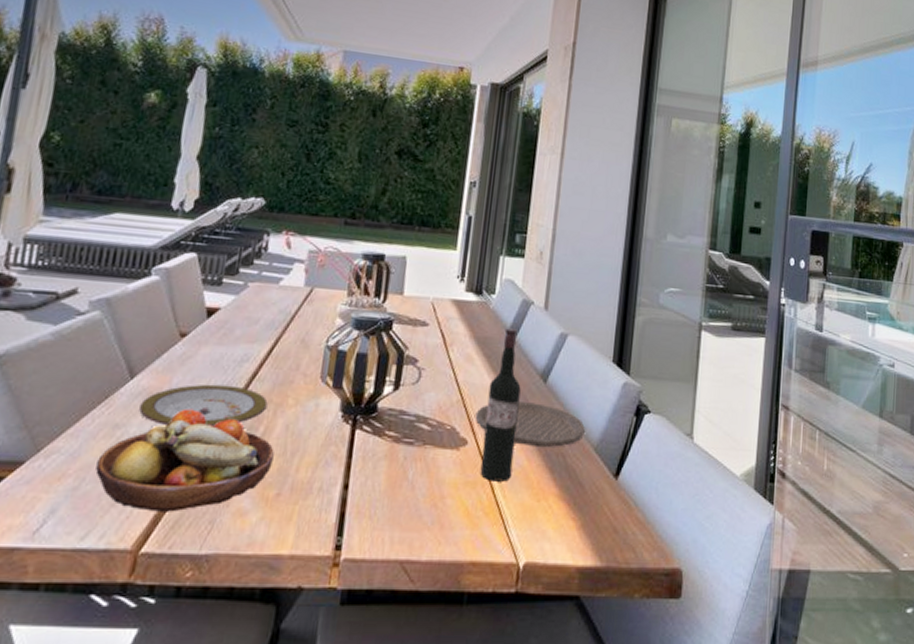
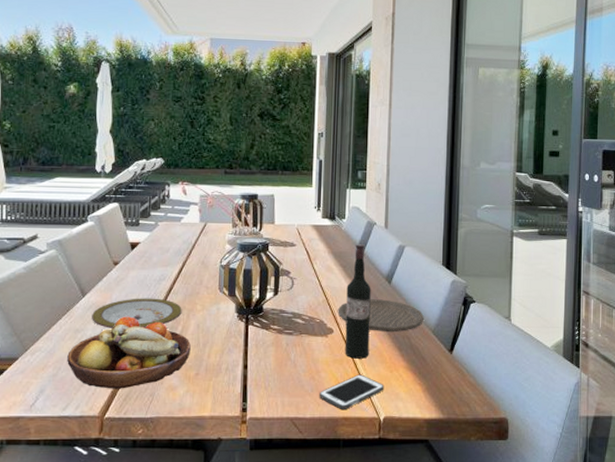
cell phone: none [441,503,528,550] -> present [319,374,385,409]

